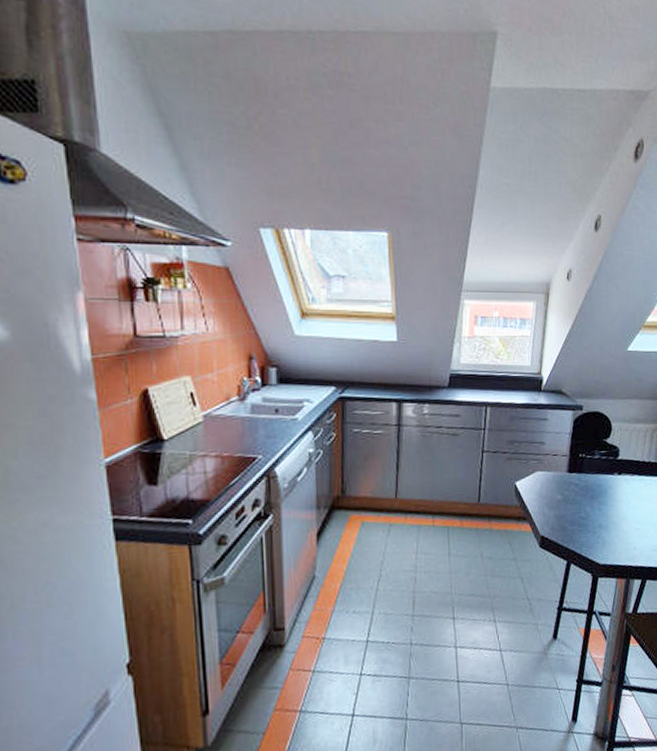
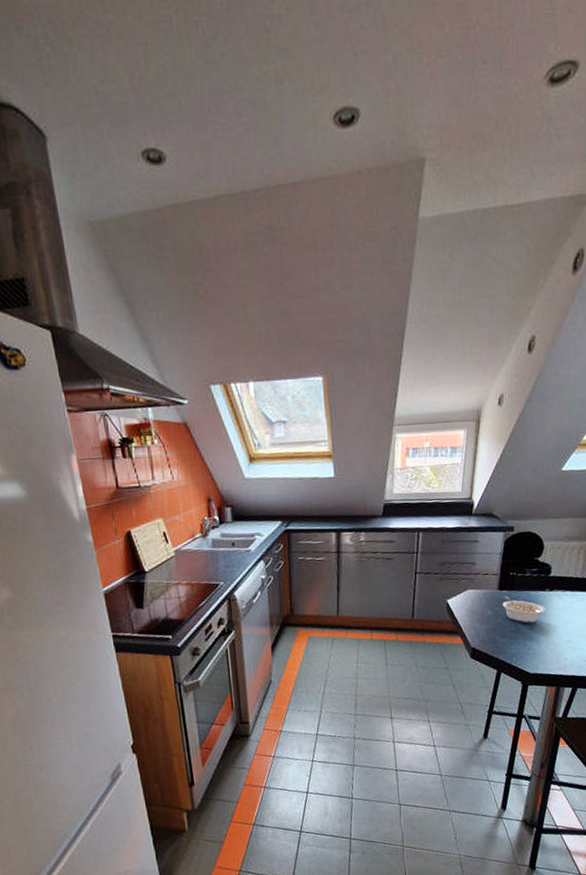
legume: none [572,478,614,510] -> present [503,595,546,624]

